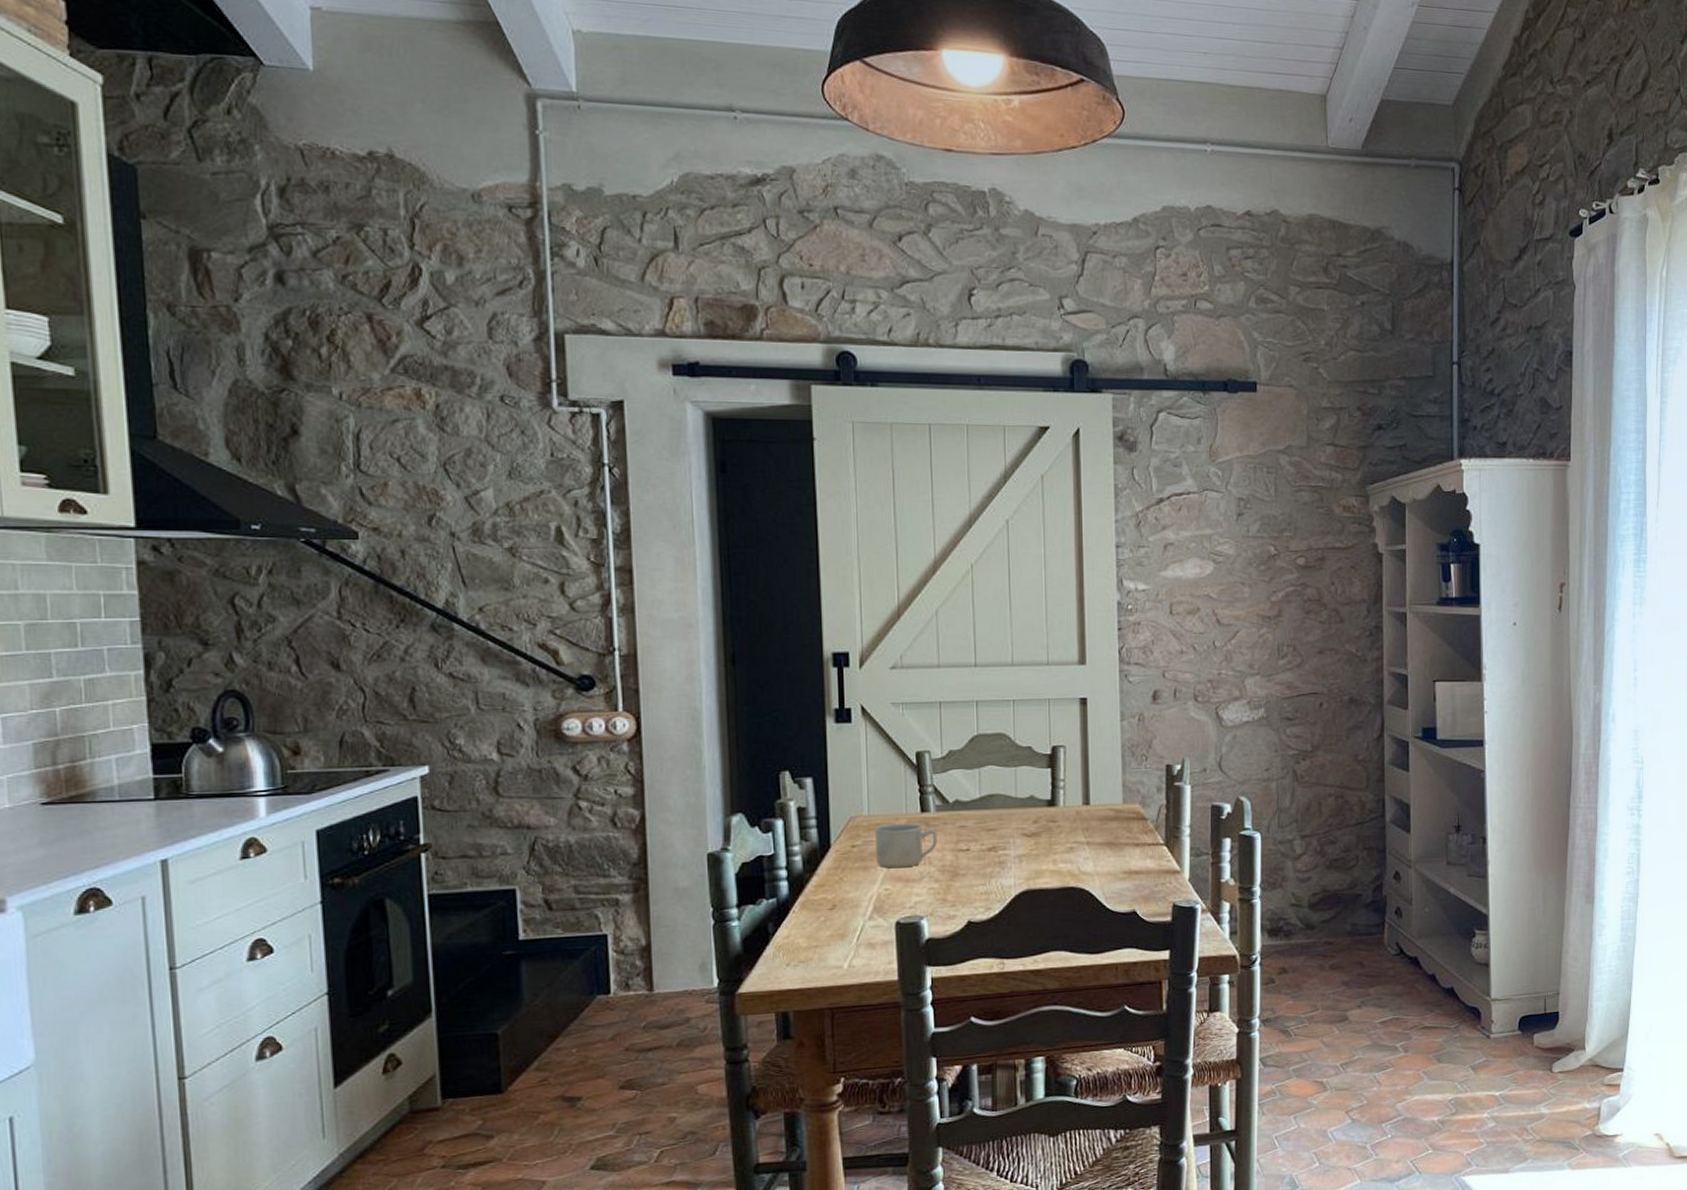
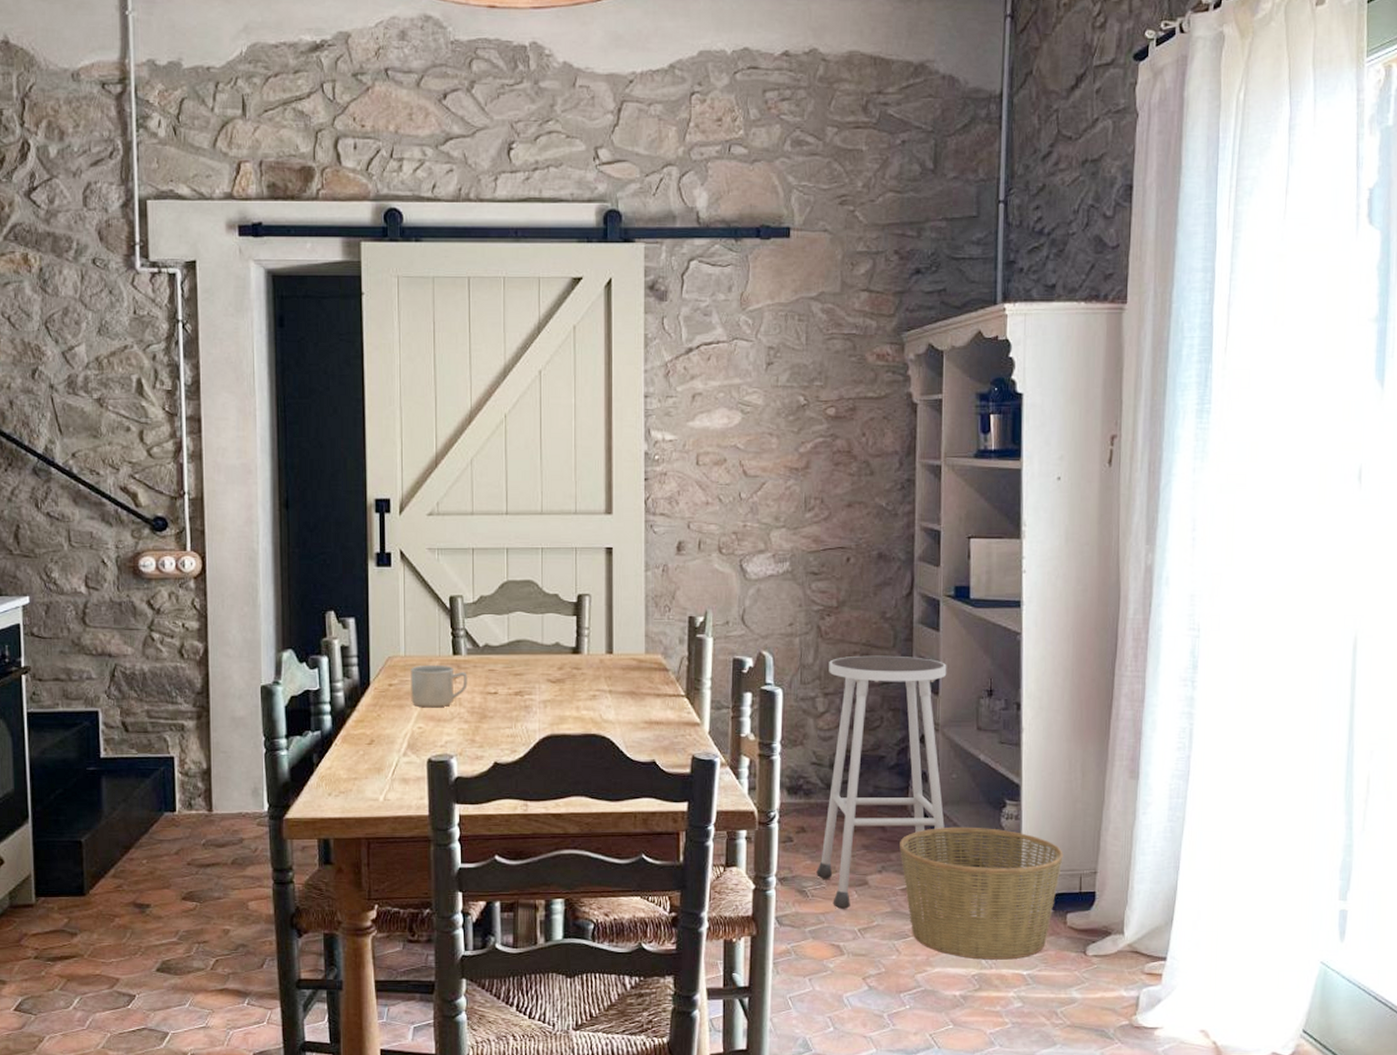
stool: none [1299,796,1423,1046] -> present [816,655,948,909]
basket: none [1377,957,1529,1085] -> present [900,827,1063,960]

